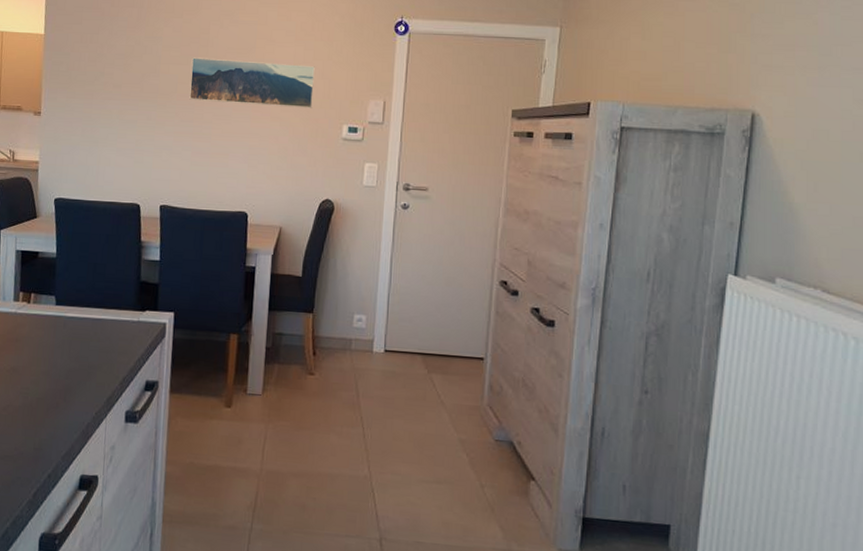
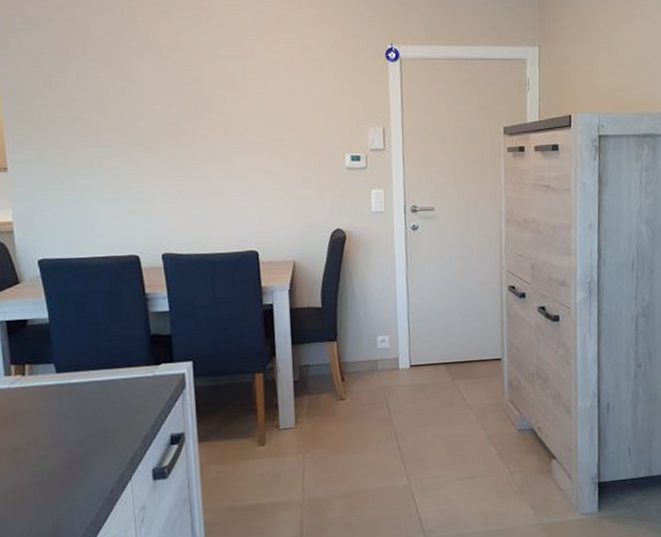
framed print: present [189,57,315,108] -> none [177,96,312,142]

